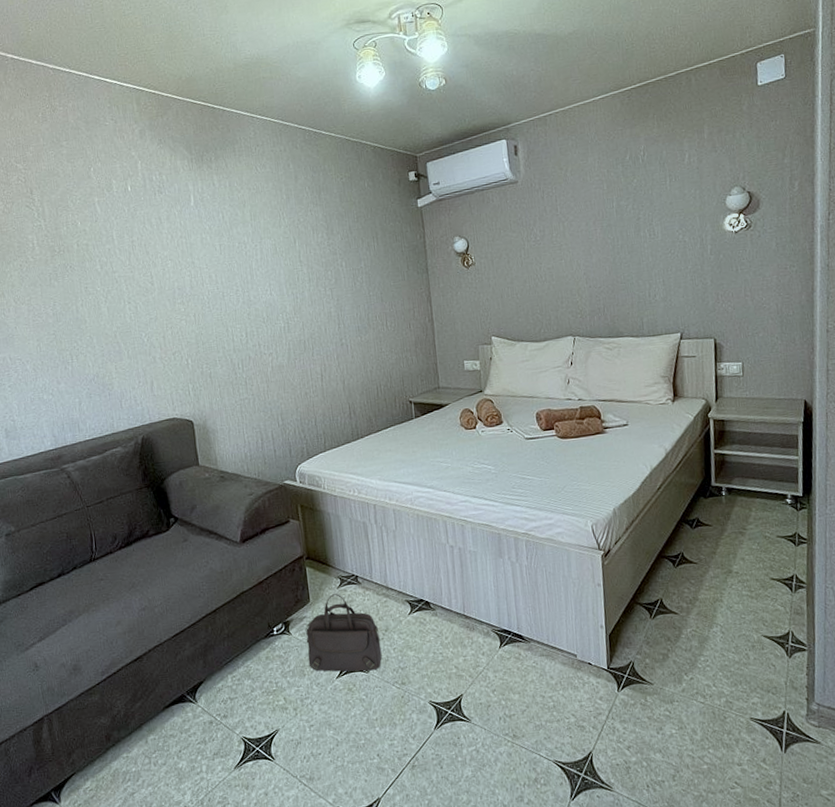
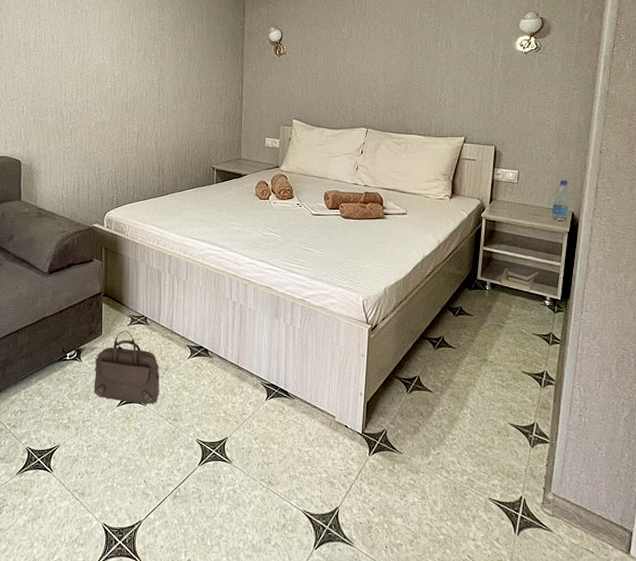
books: none [735,463,777,492] -> present [499,264,540,291]
bottle: none [782,365,801,412] -> present [552,179,571,222]

